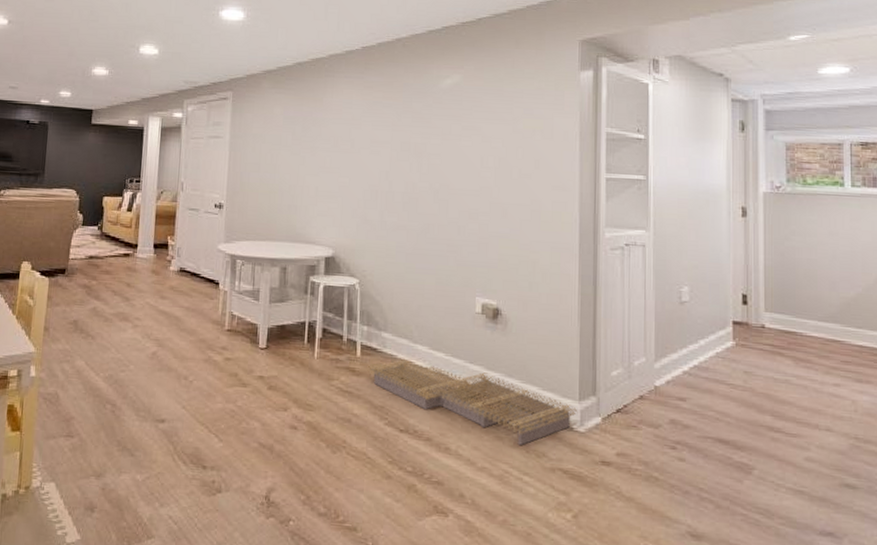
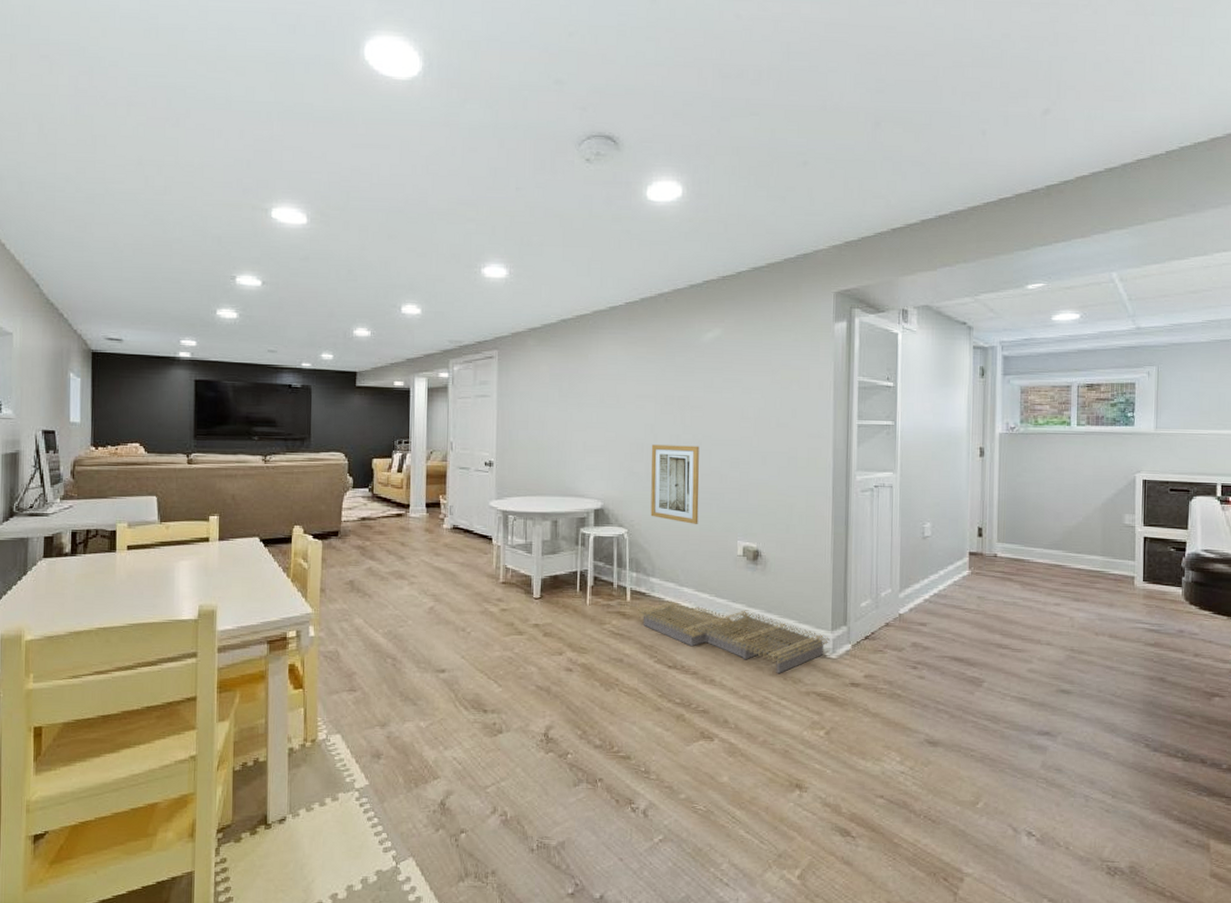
wall art: none [383,192,436,277] -> present [650,444,700,524]

